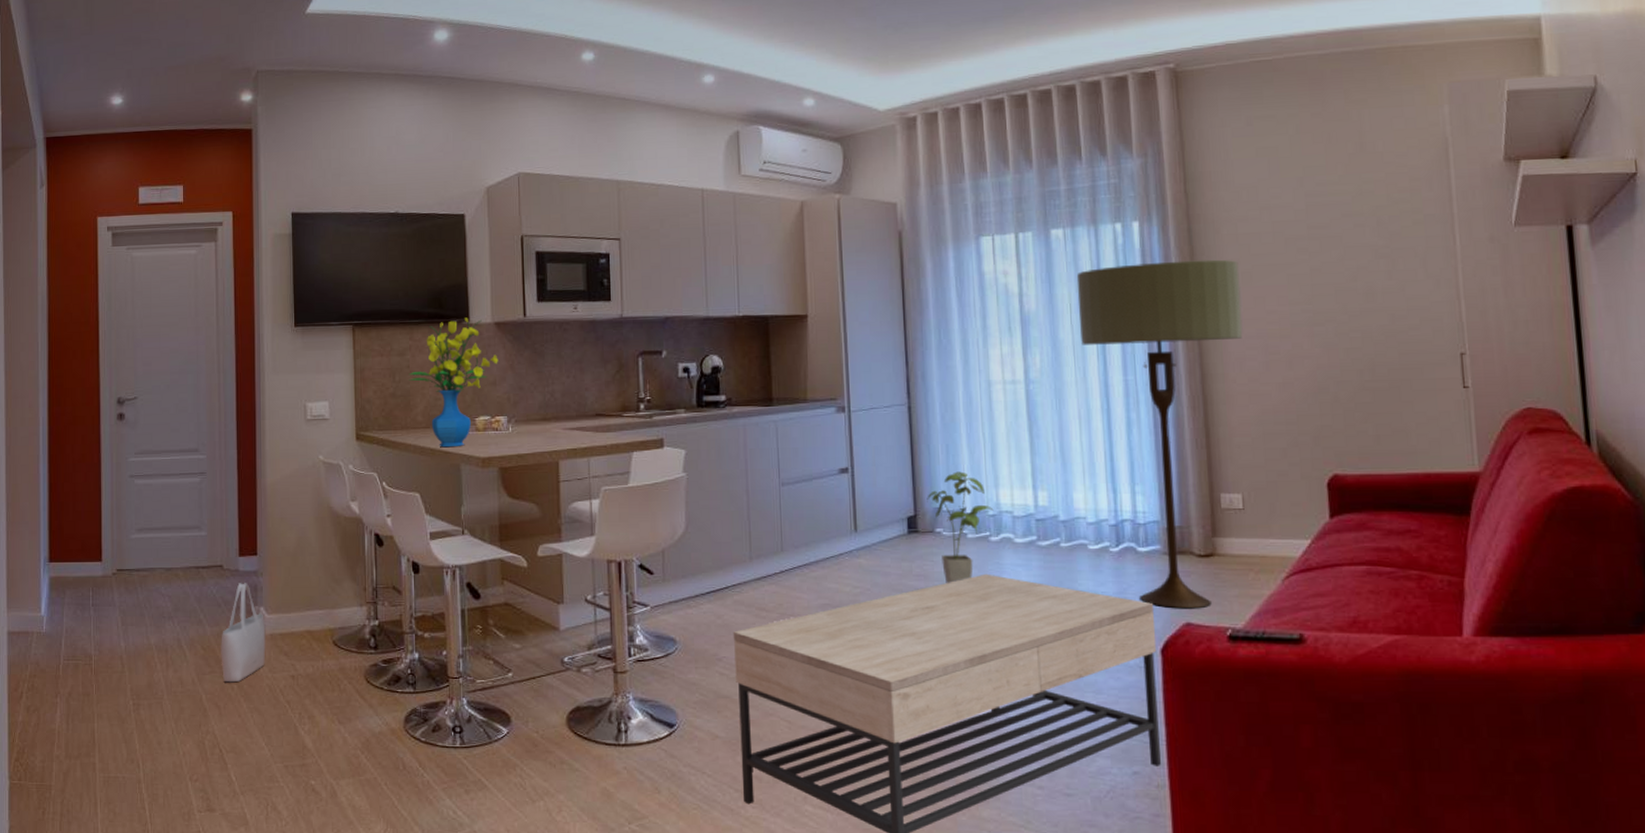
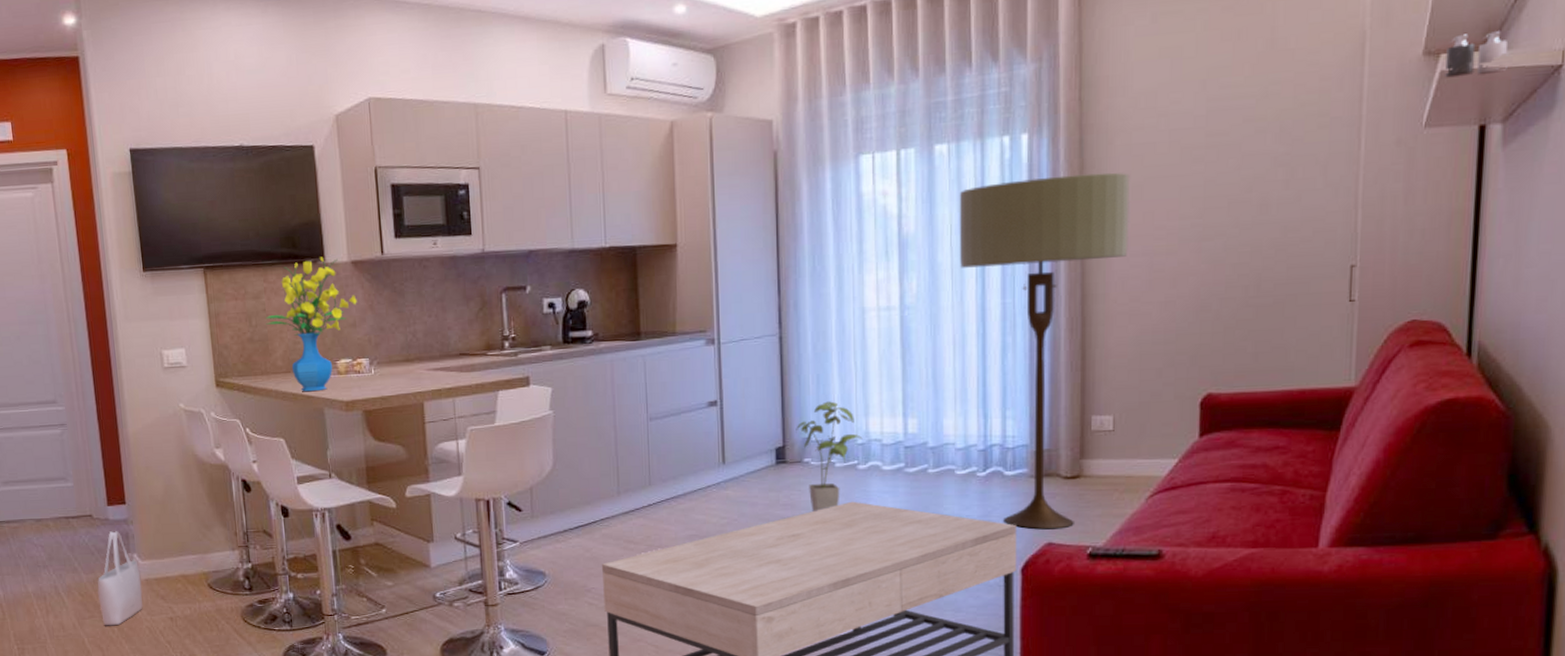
candle: none [1525,141,1585,182] -> present [1445,31,1509,78]

